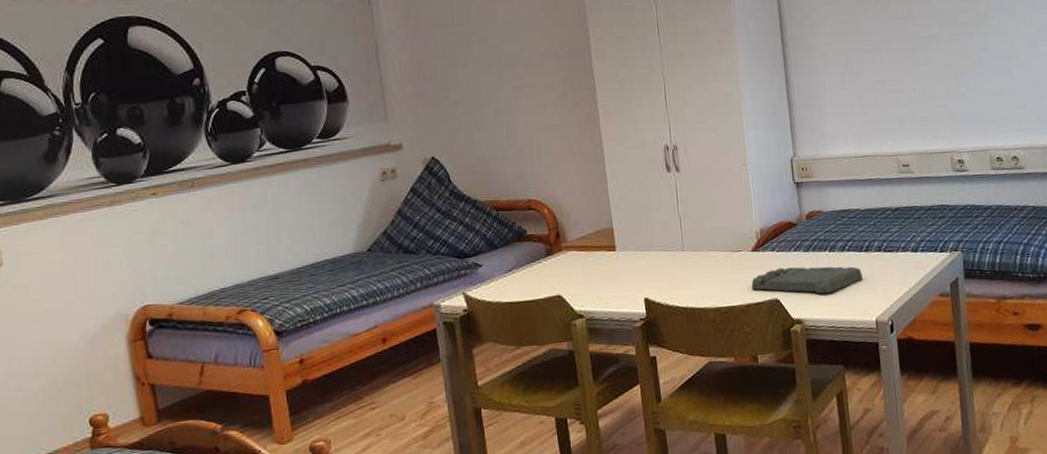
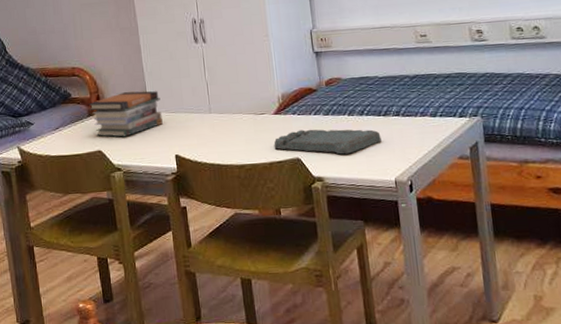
book stack: none [546,226,631,280] -> present [88,91,163,137]

